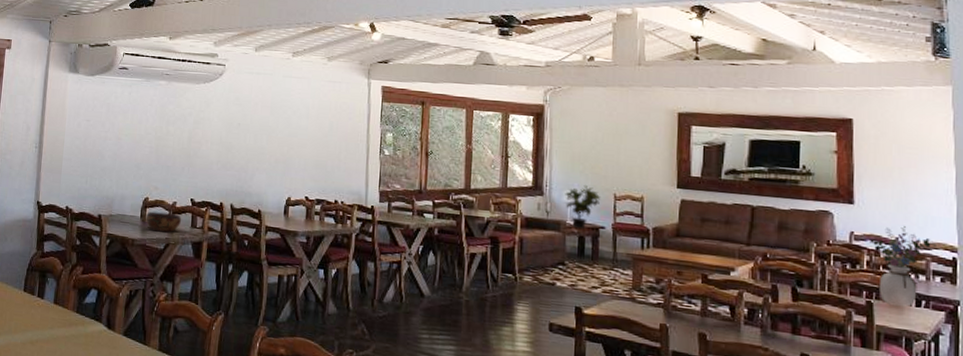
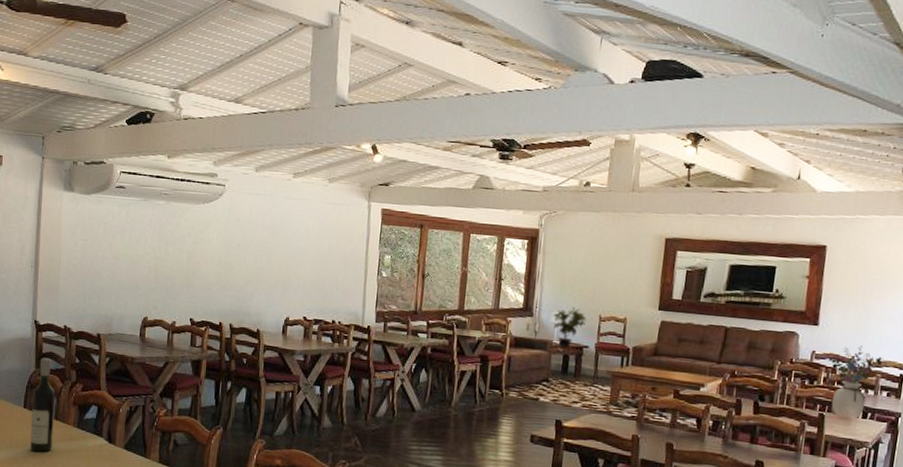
bottle: none [28,239,56,338] -> present [30,357,56,452]
decorative bowl: present [146,211,182,233] -> none [145,330,181,352]

